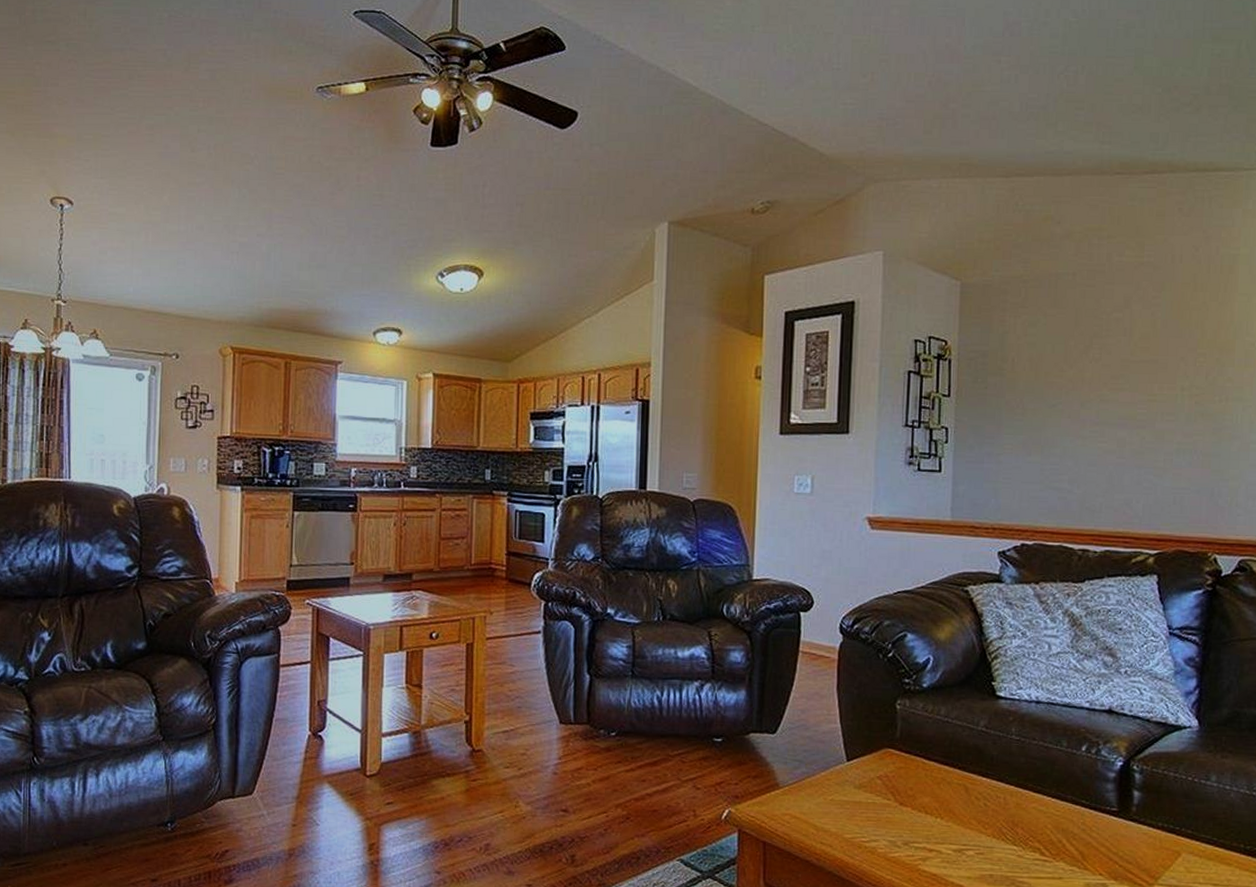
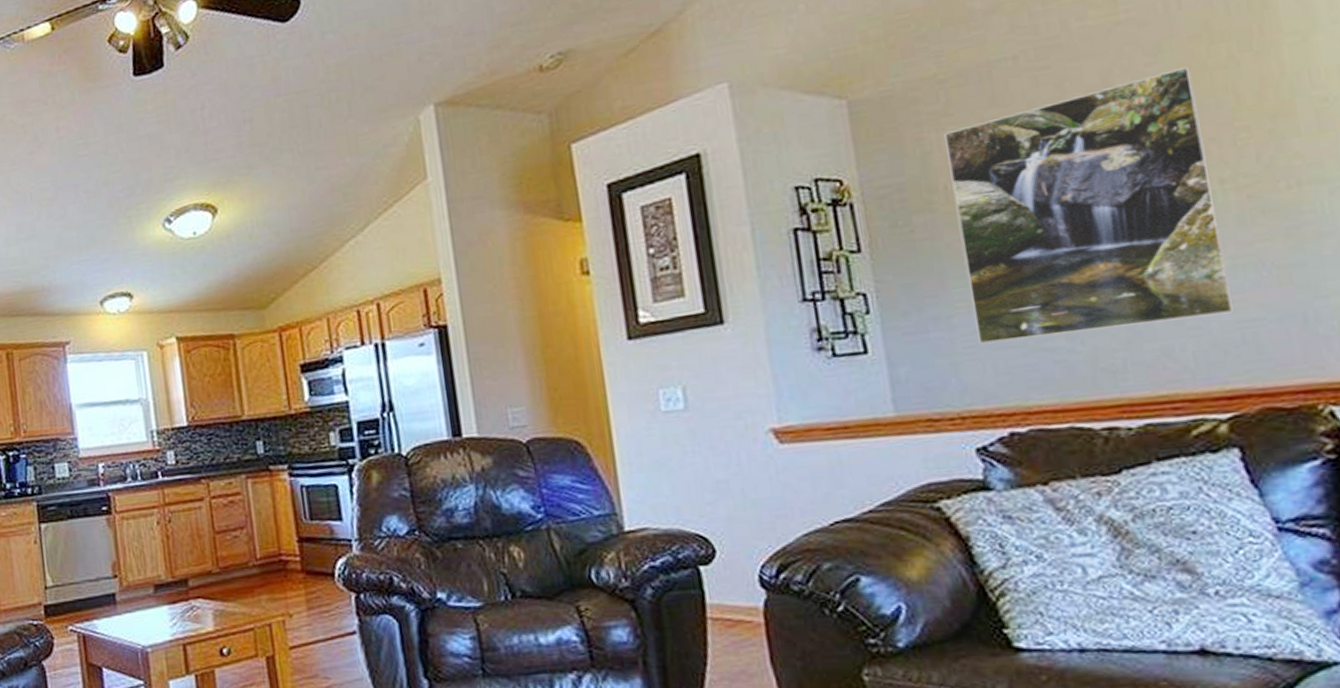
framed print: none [1014,304,1179,482] -> present [944,67,1235,345]

